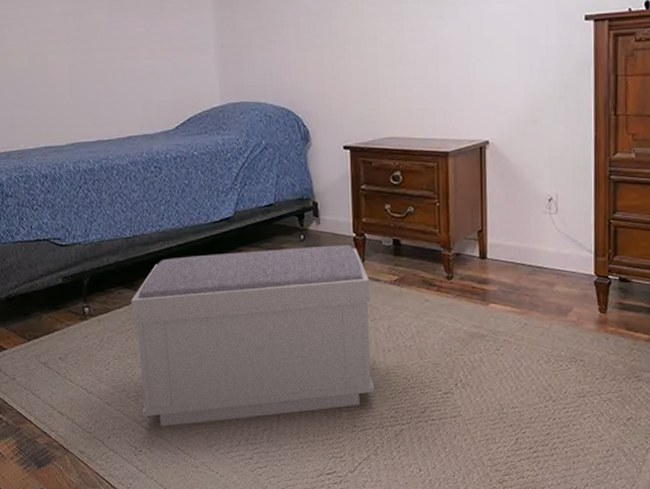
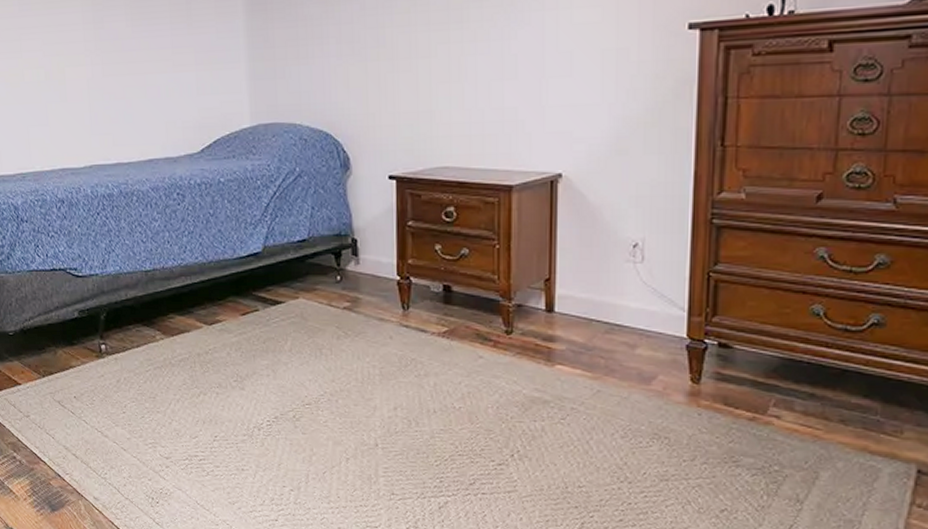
bench: present [130,244,375,426] -> none [149,288,417,478]

